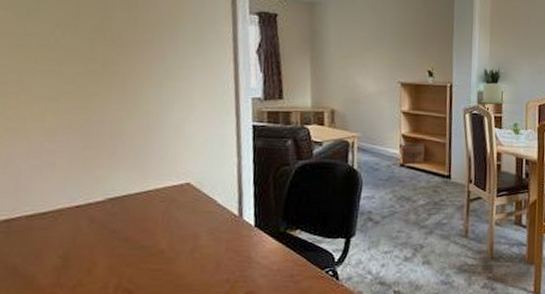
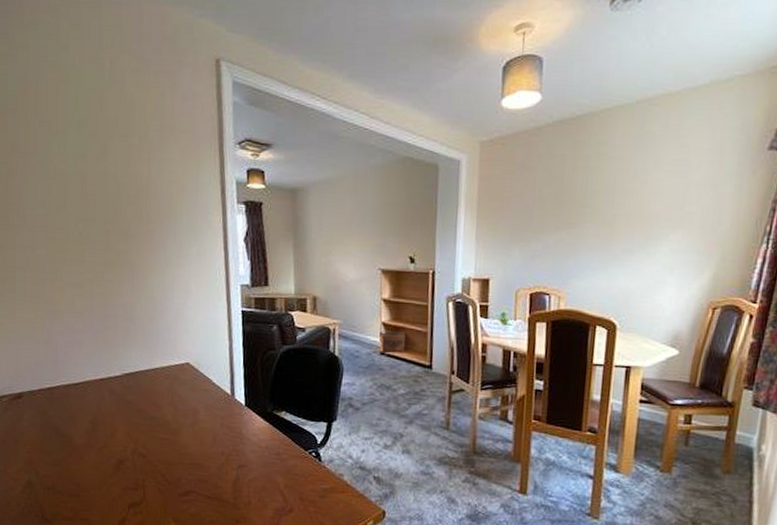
planter: present [480,68,504,105] -> none [464,253,491,293]

